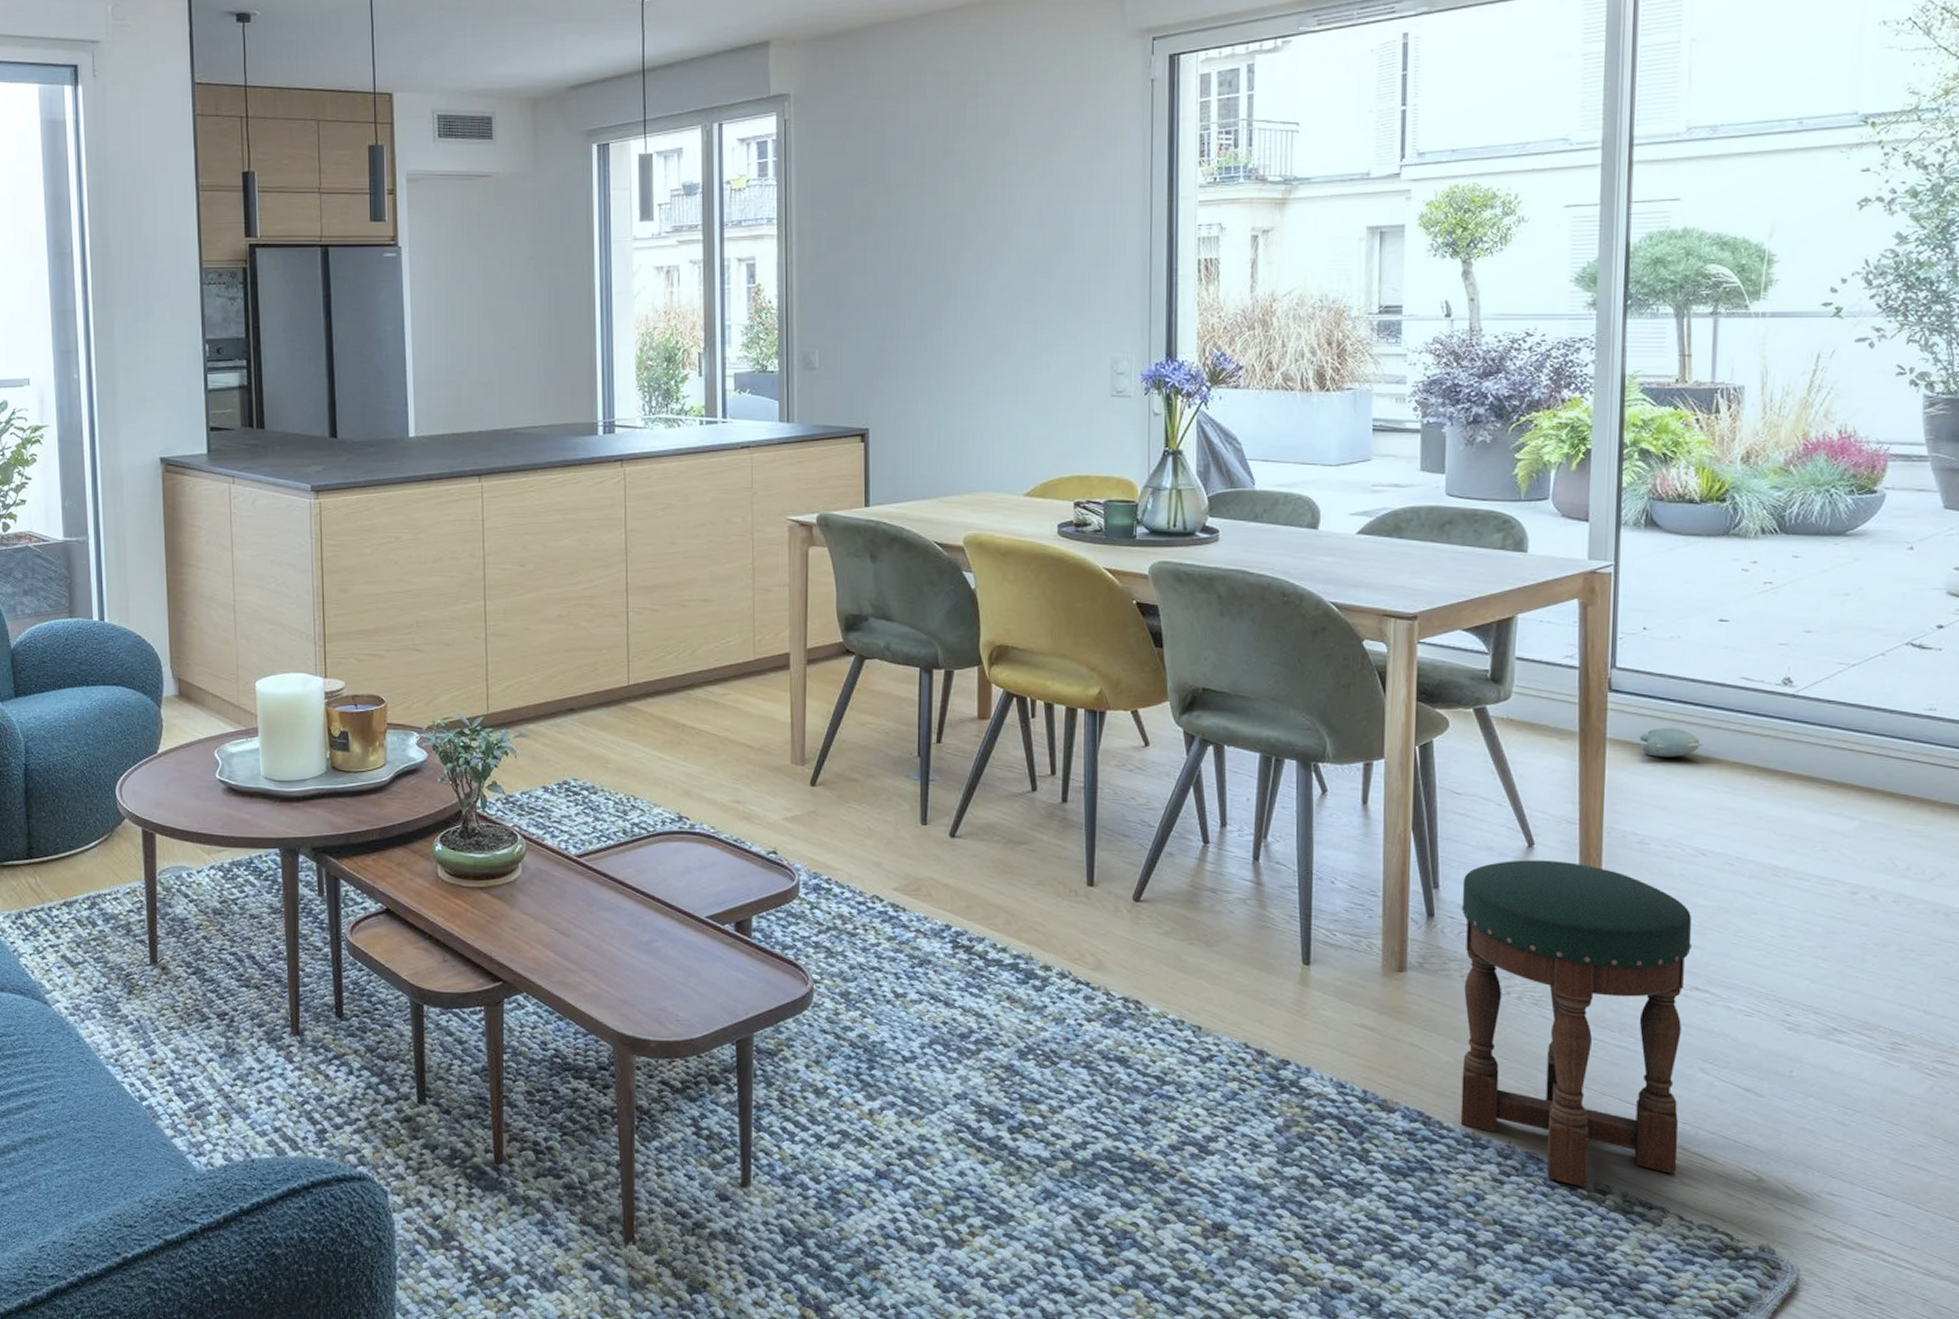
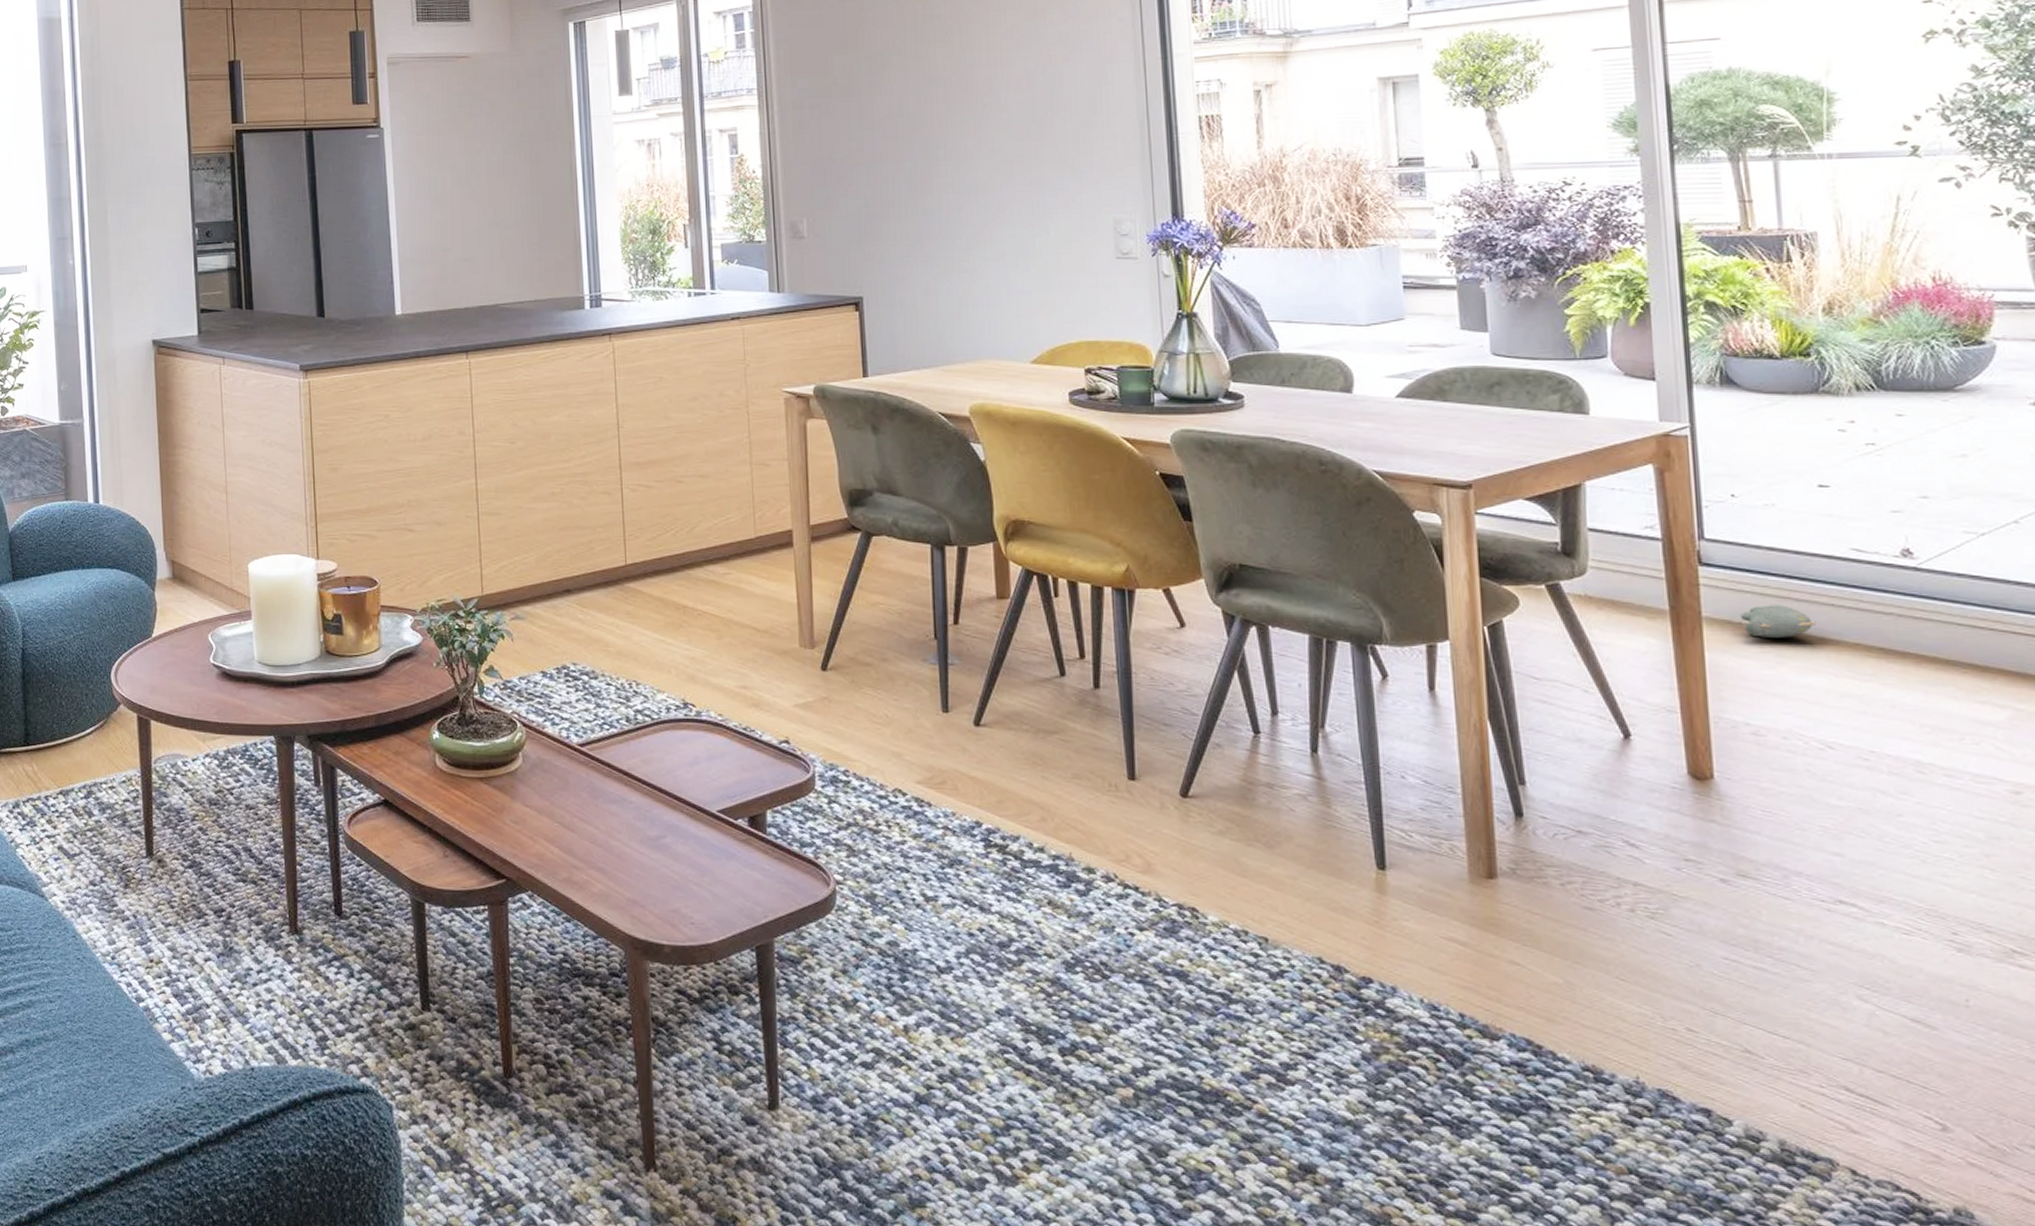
stool: present [1460,860,1693,1188] -> none [1552,753,1842,1133]

